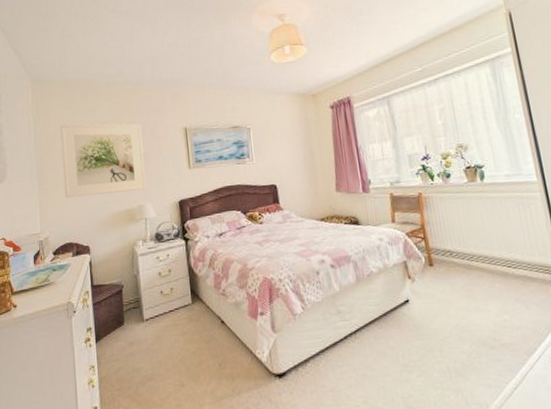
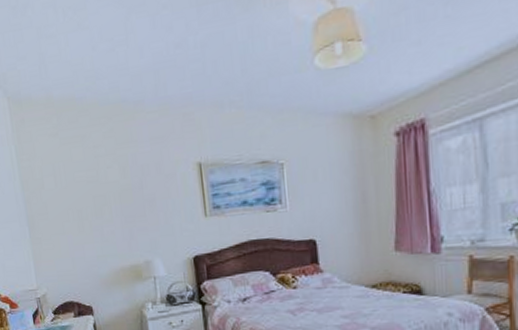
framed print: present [60,124,146,198] -> none [47,157,154,250]

